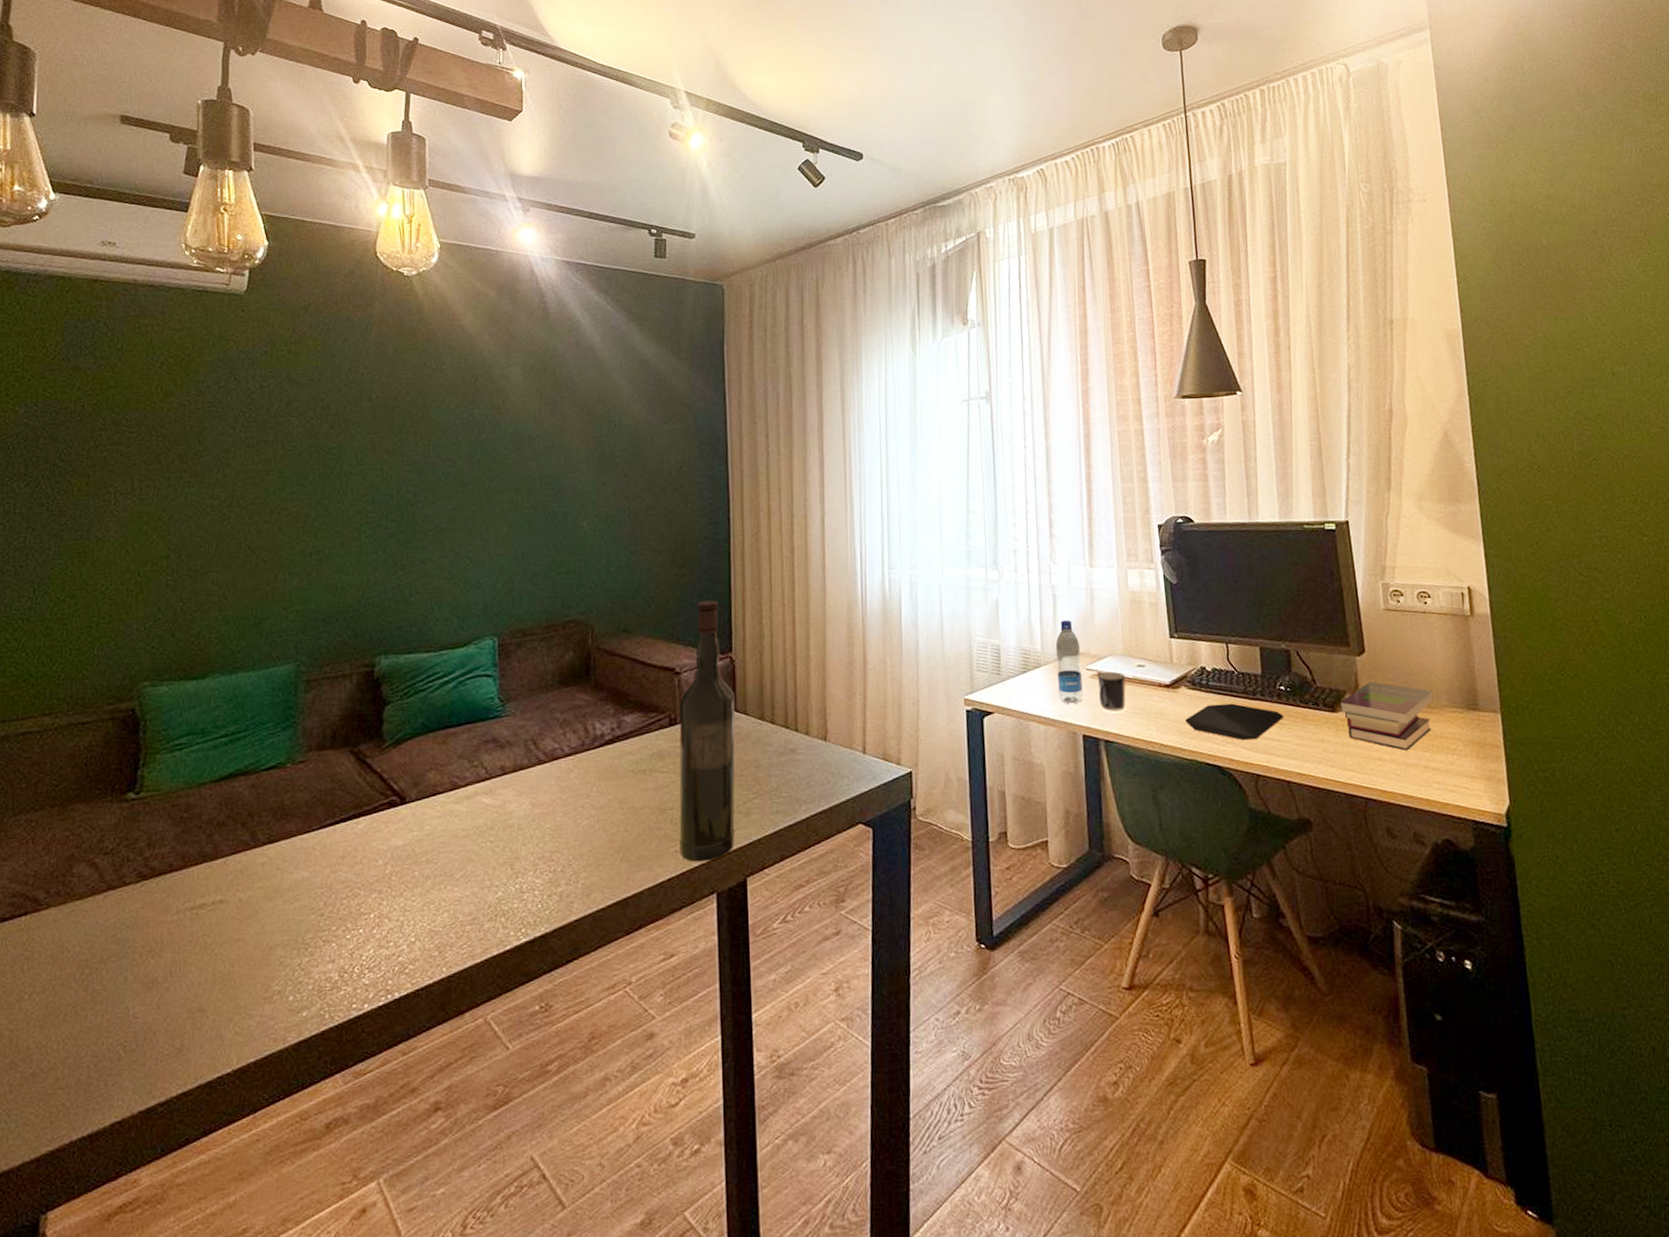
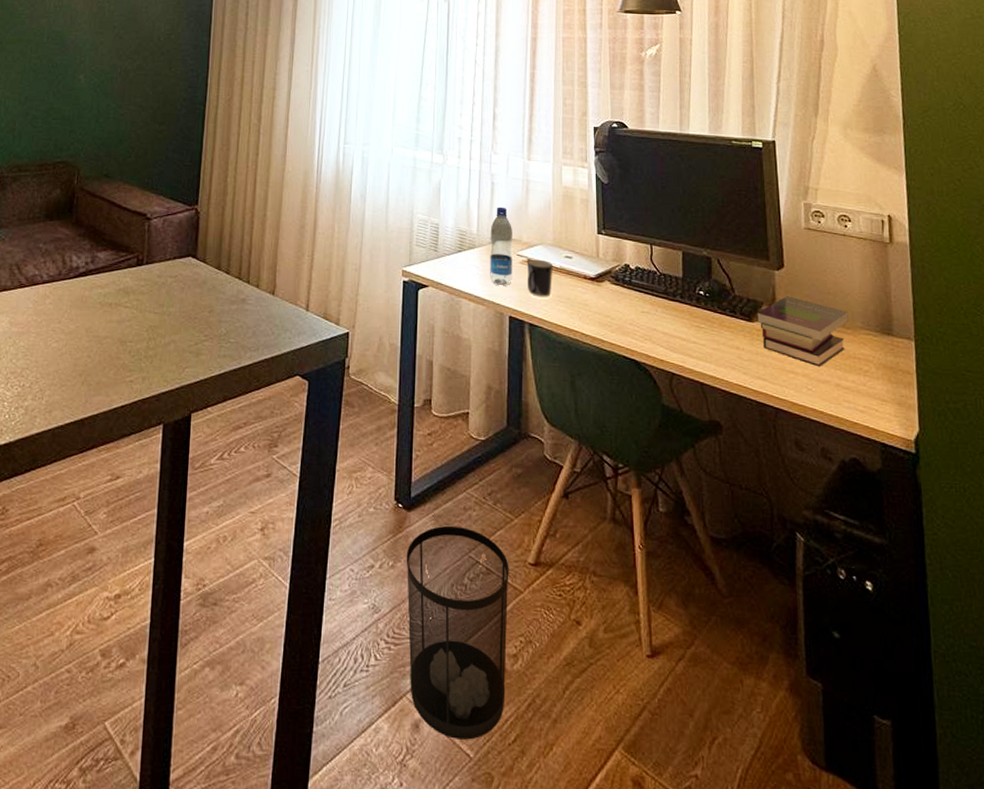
wine bottle: present [679,600,736,862] -> none [134,156,197,394]
waste bin: none [993,959,1109,1176] -> present [406,525,509,740]
mousepad: present [1185,703,1284,741] -> none [607,301,702,340]

